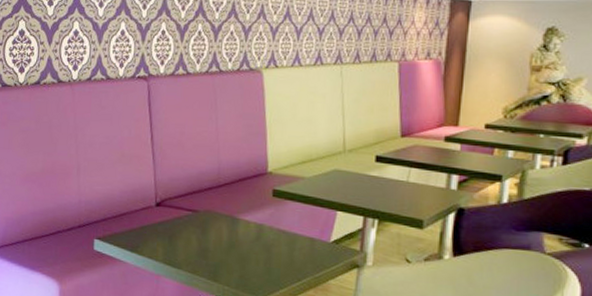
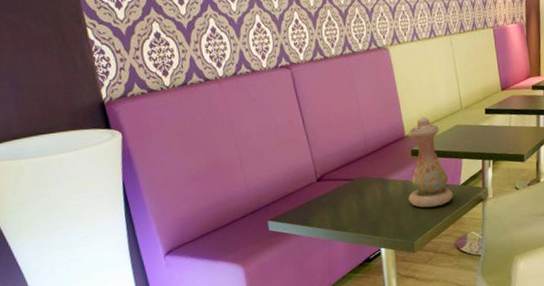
vase: none [261,152,319,263] -> present [408,116,453,208]

